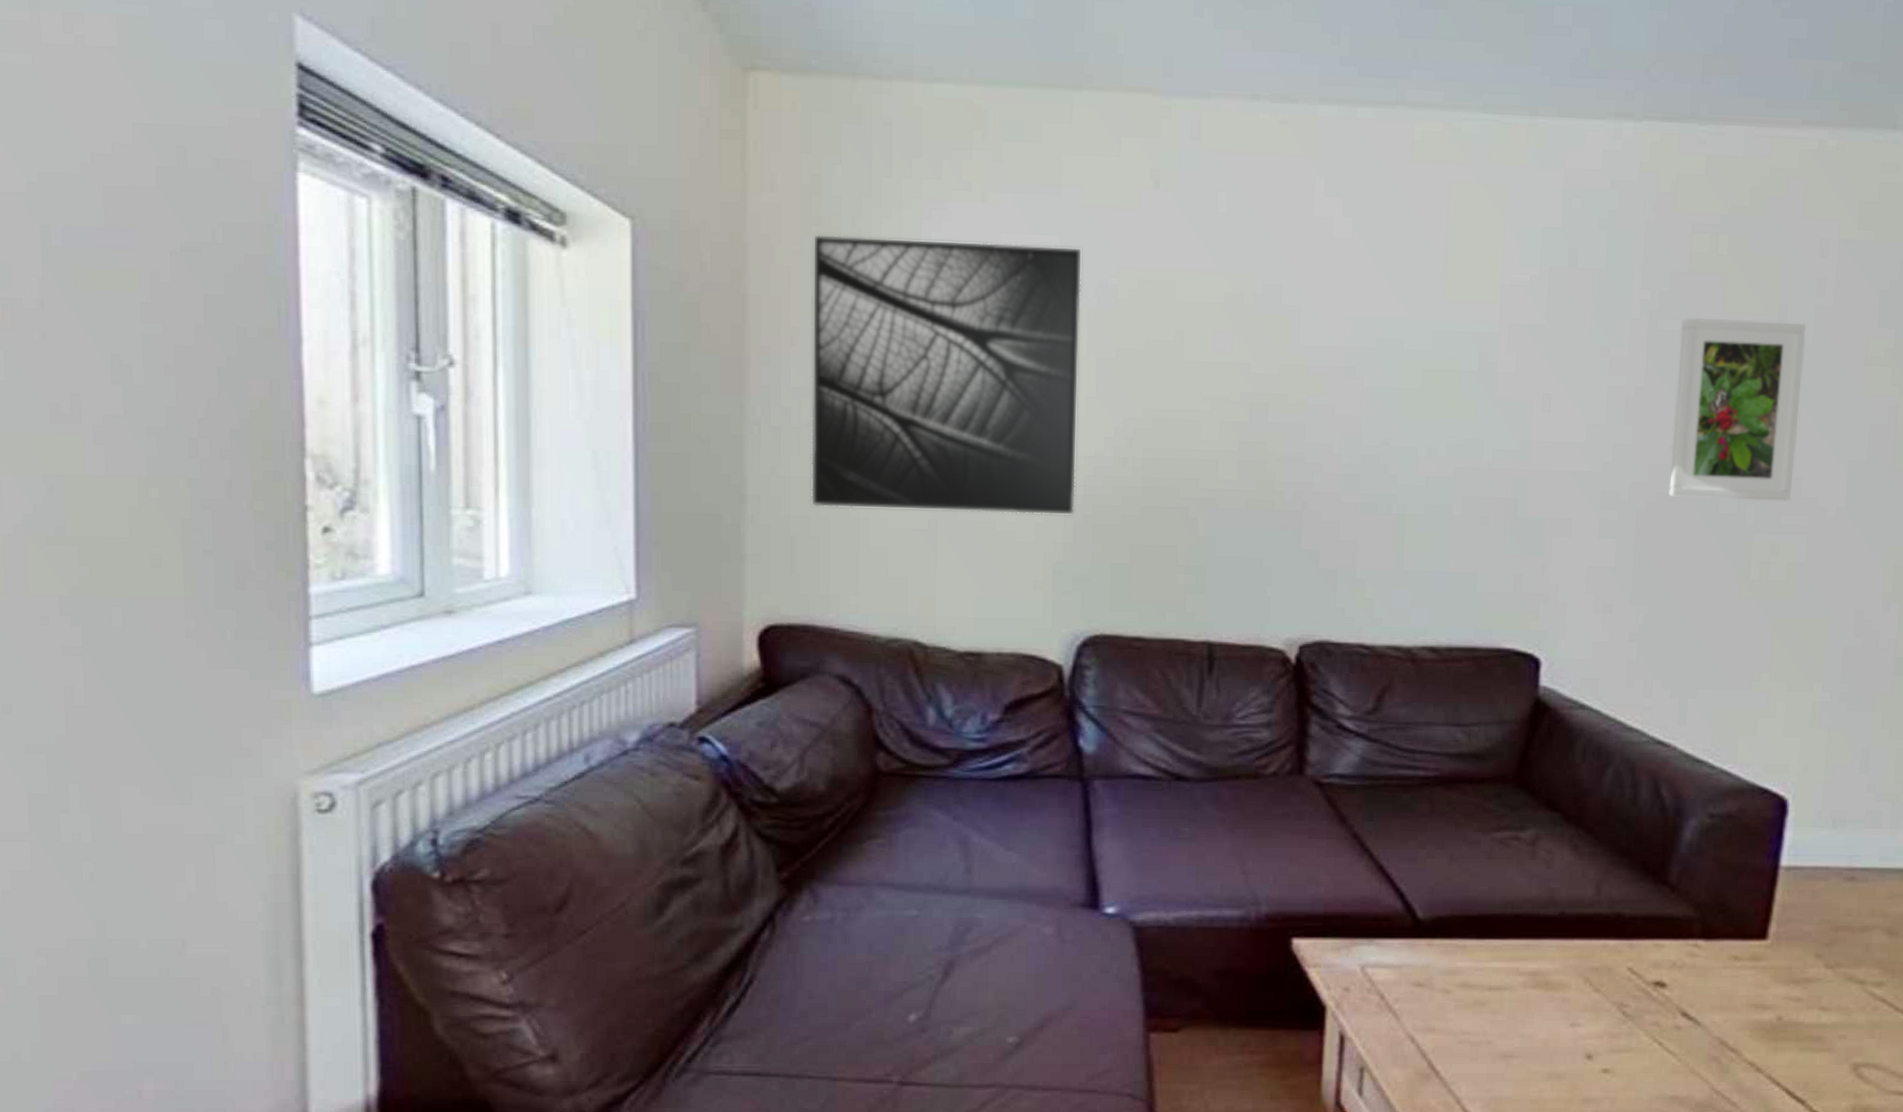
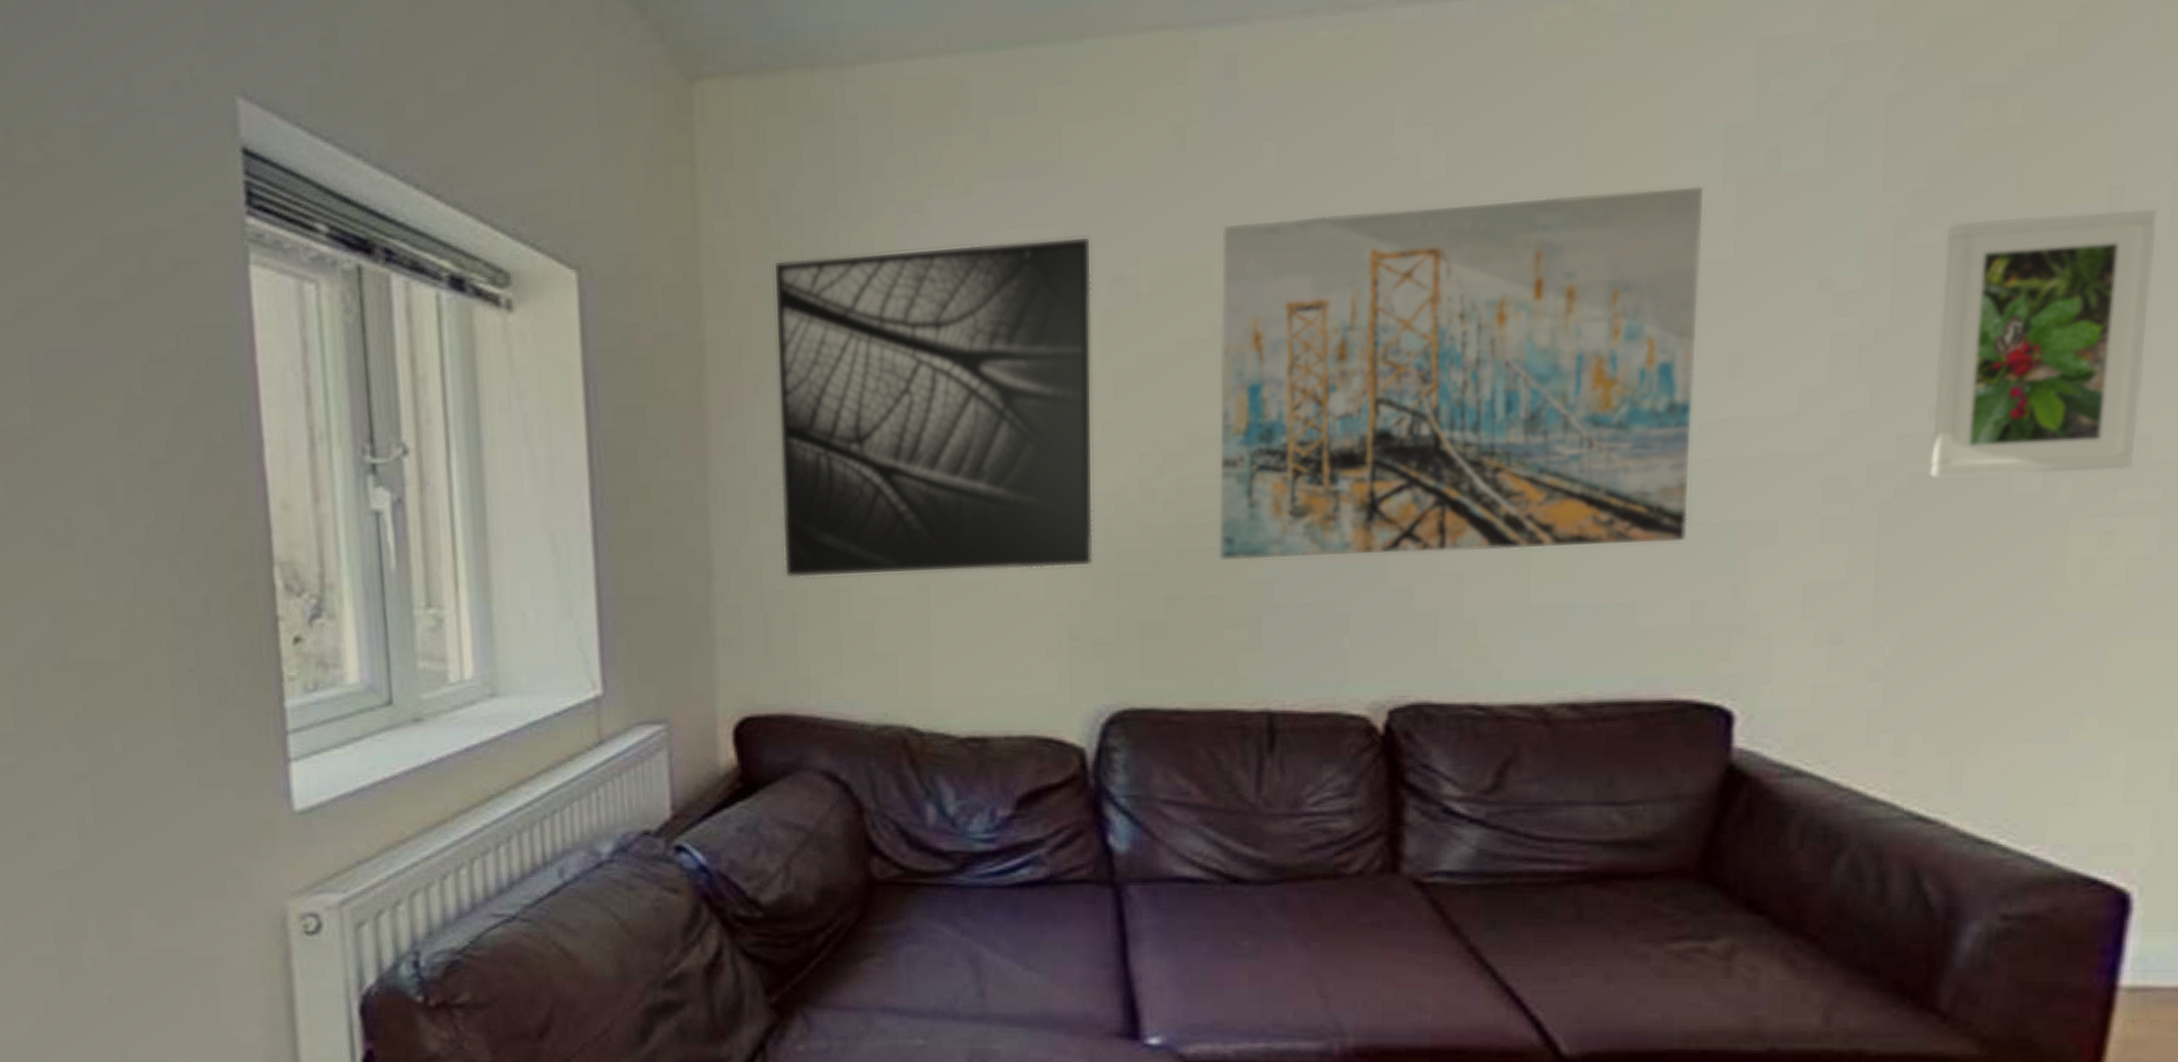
wall art: none [1175,254,1527,530] -> present [1220,187,1703,560]

